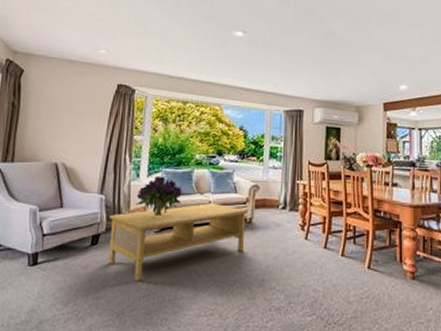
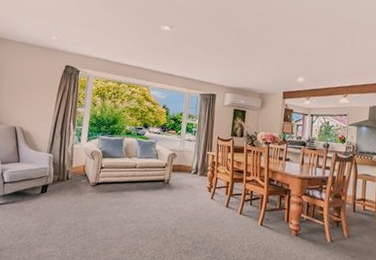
coffee table: present [108,203,248,281] -> none [54,165,166,223]
bouquet: present [135,176,182,217] -> none [77,141,115,174]

